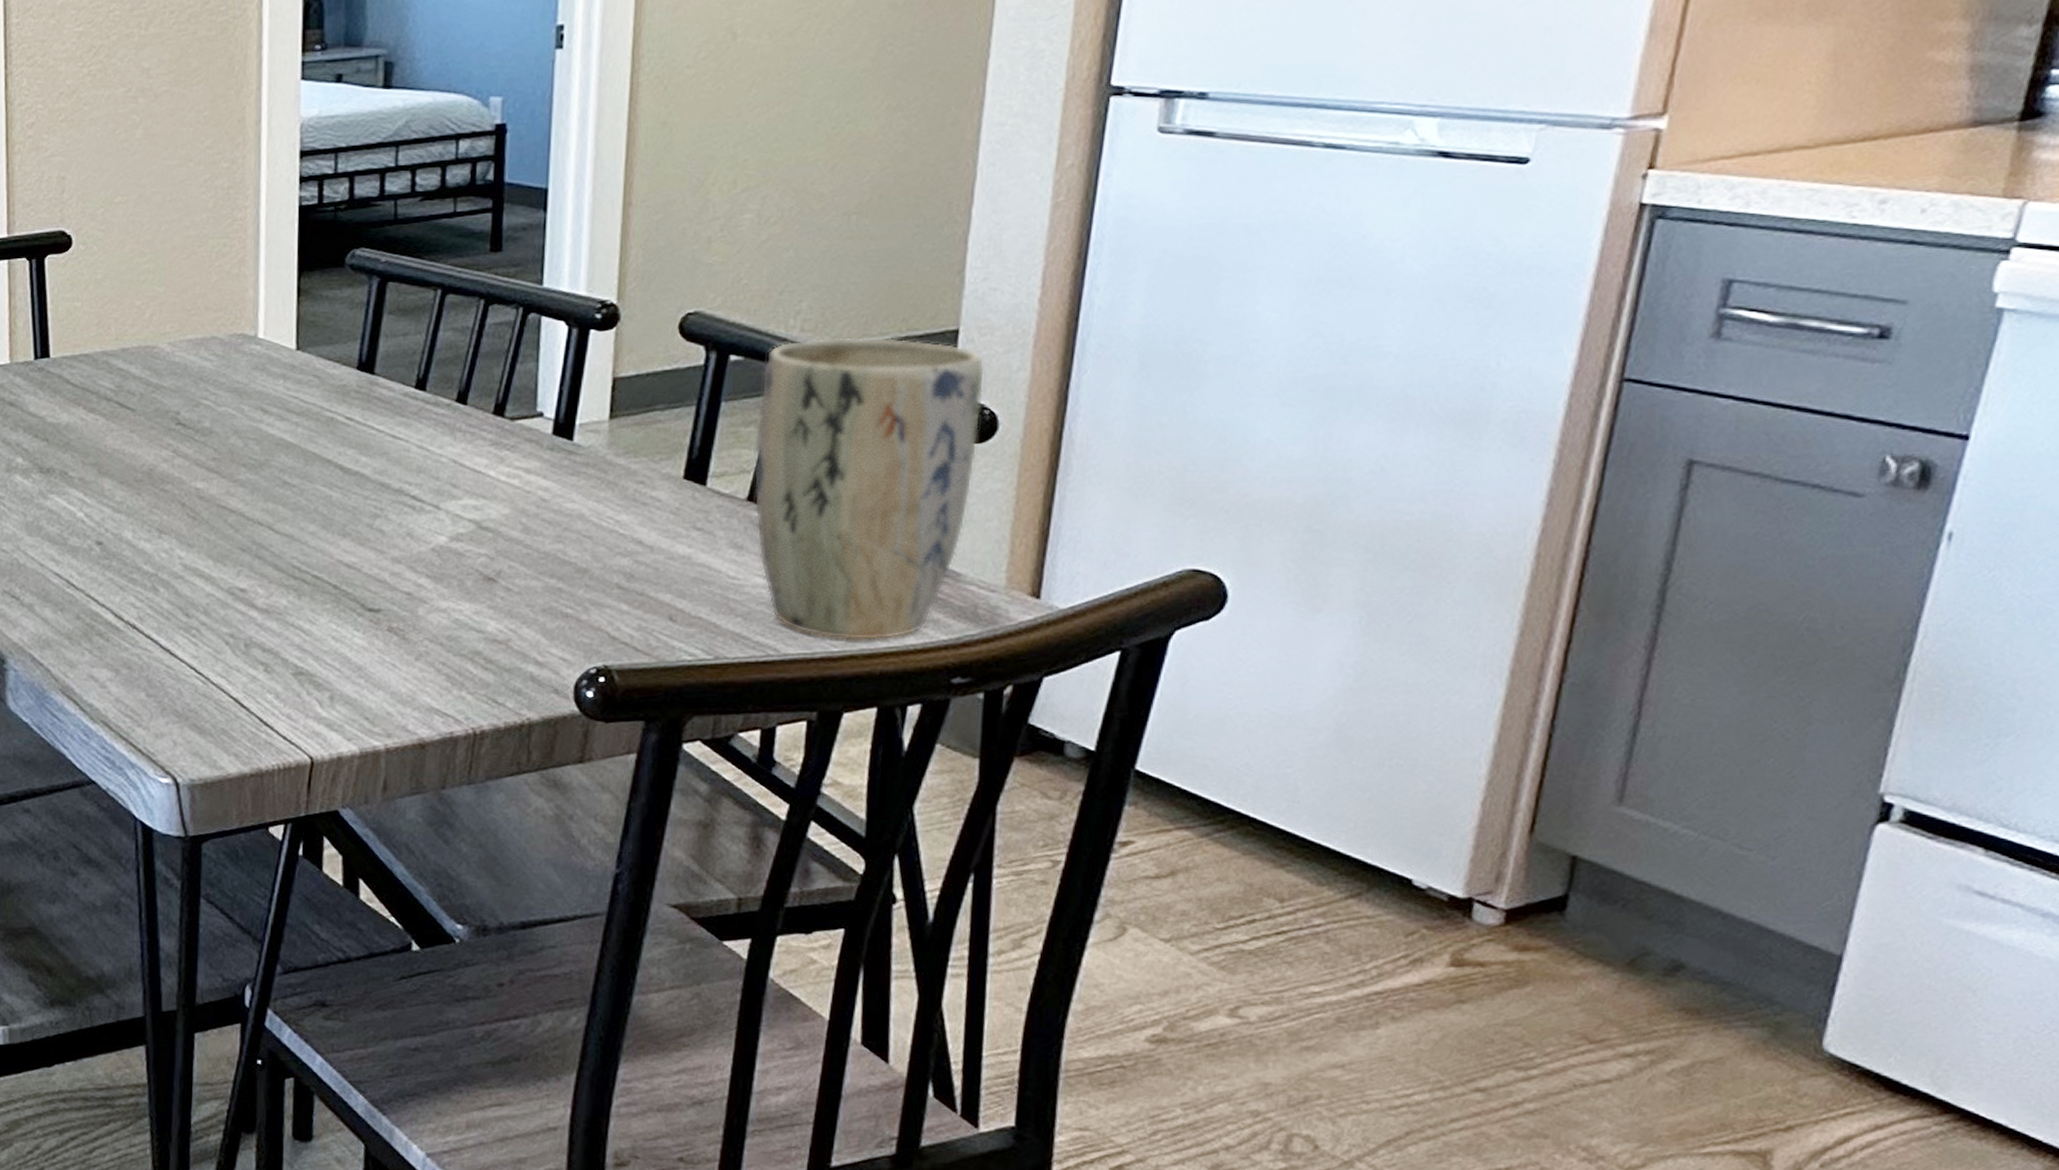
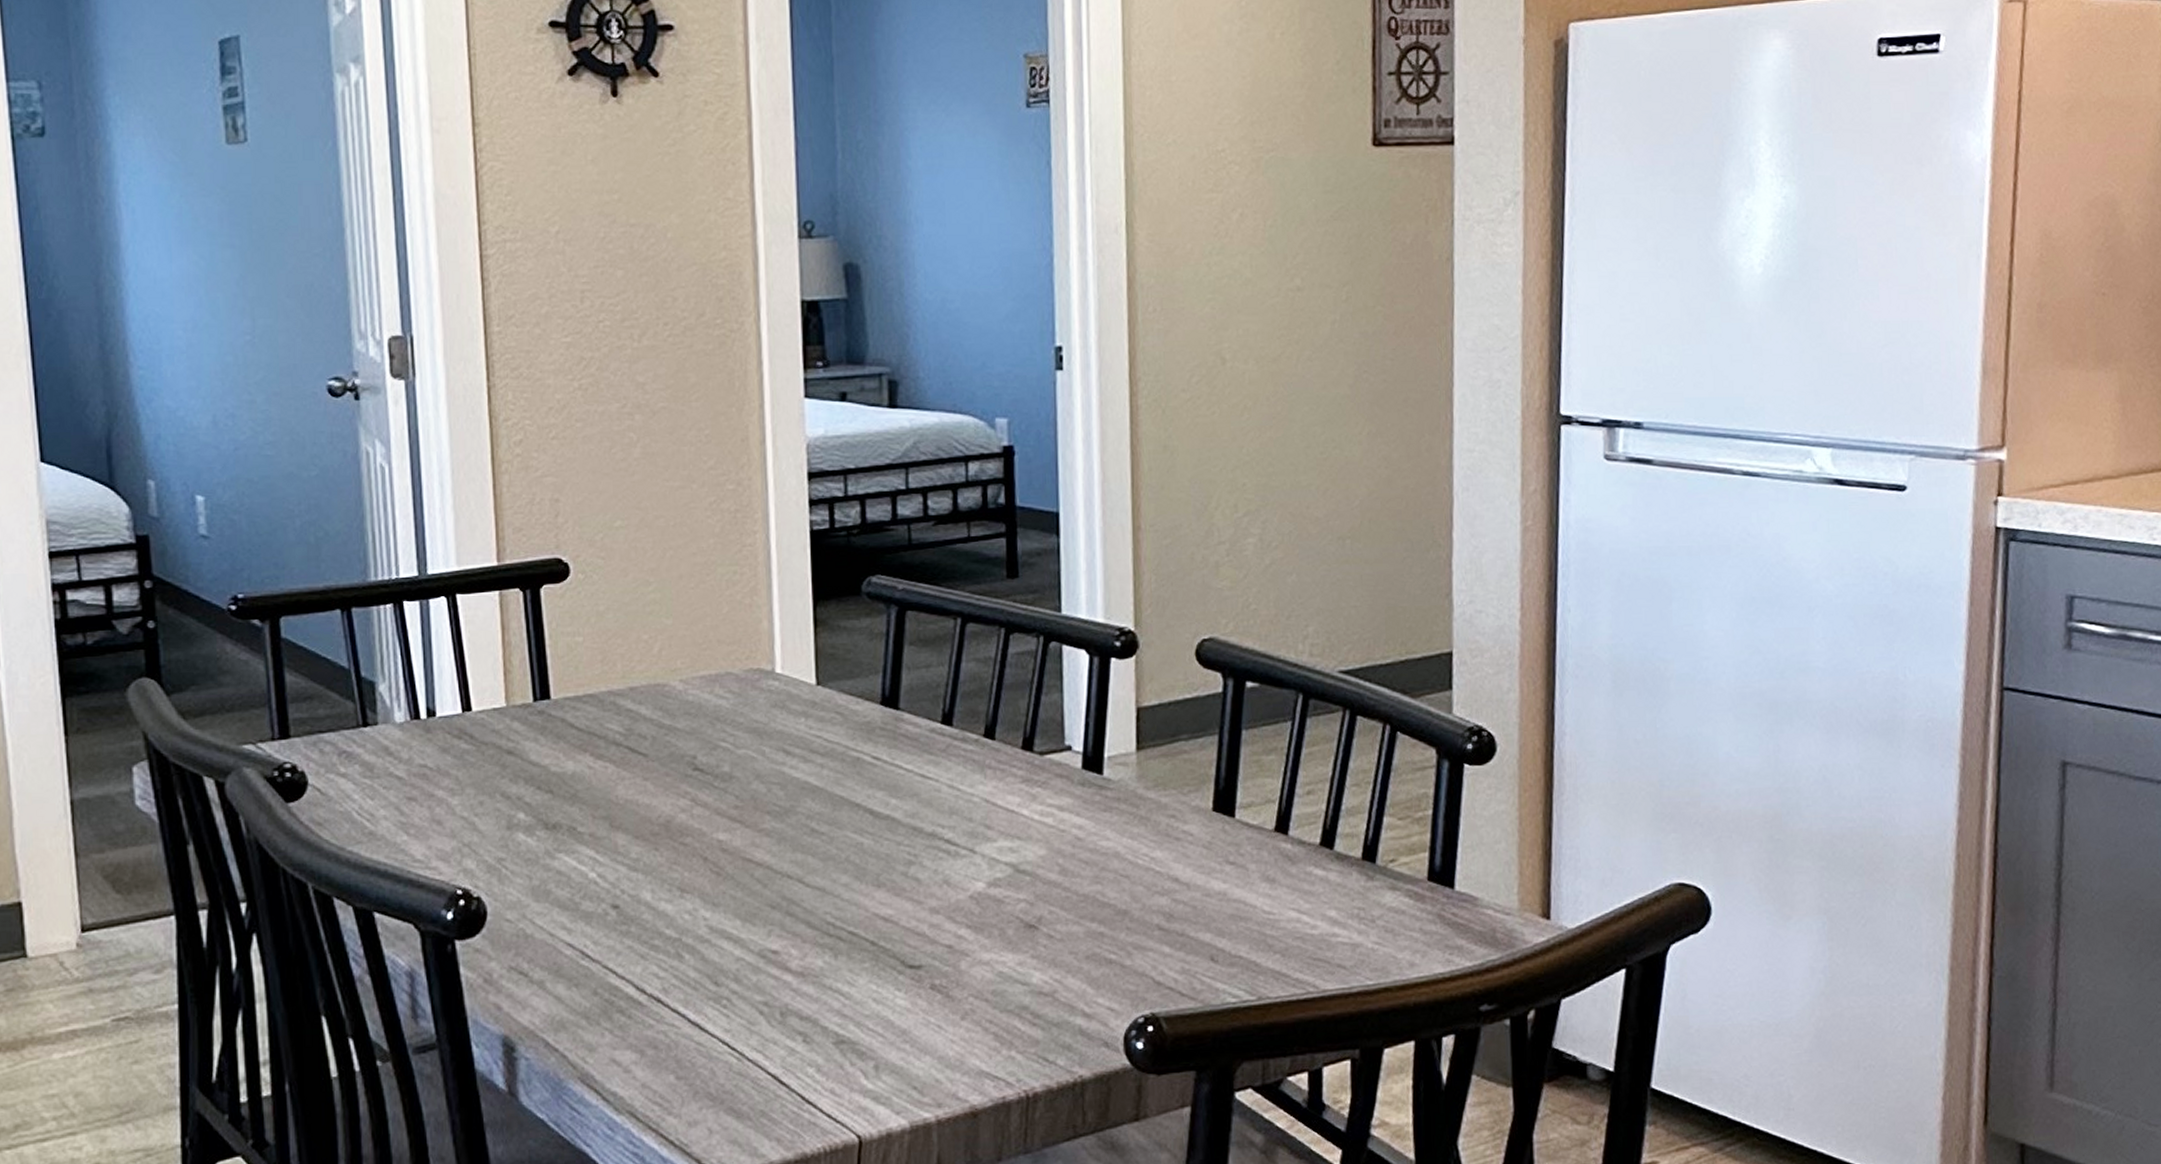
plant pot: present [753,337,985,641] -> none [1276,660,1481,972]

